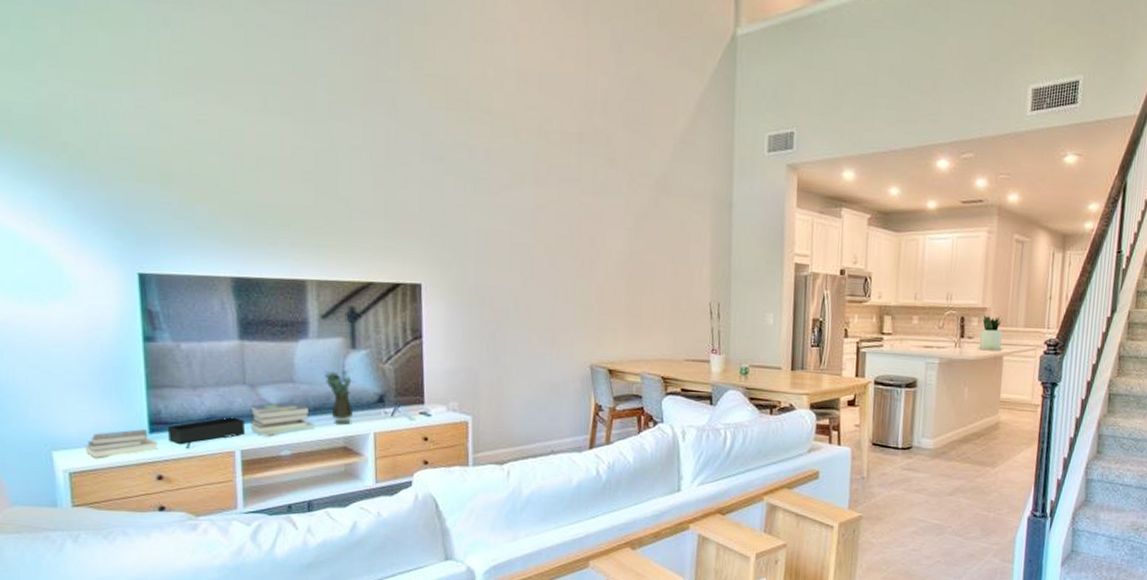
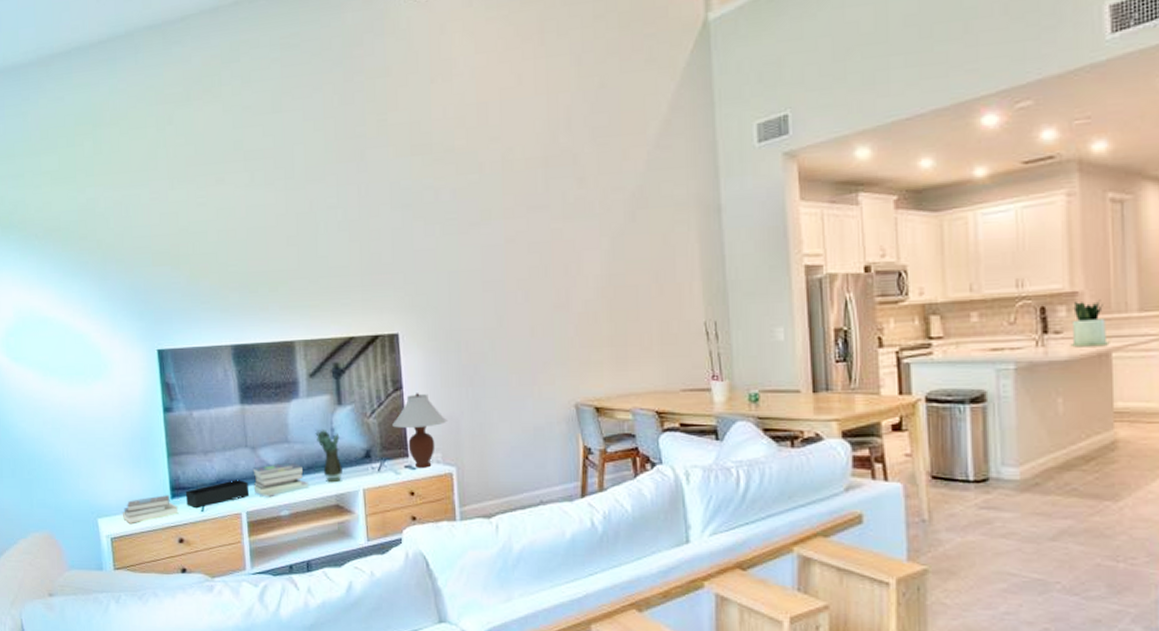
table lamp: none [409,343,466,417] -> present [392,393,447,469]

